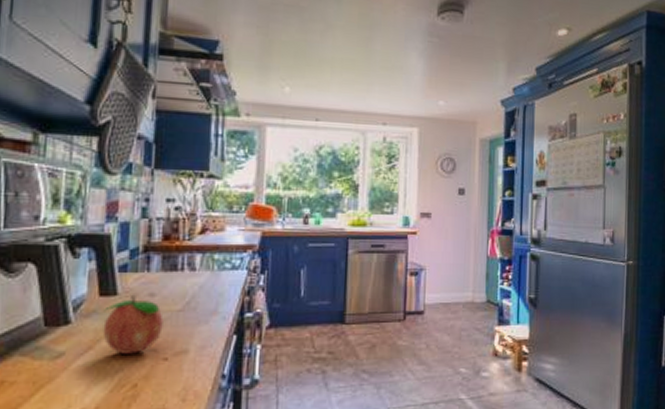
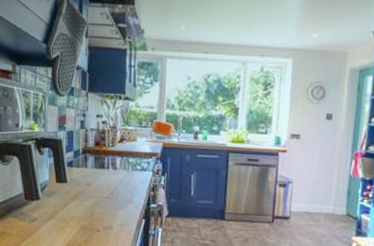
fruit: present [103,294,164,354] -> none [59,183,96,225]

